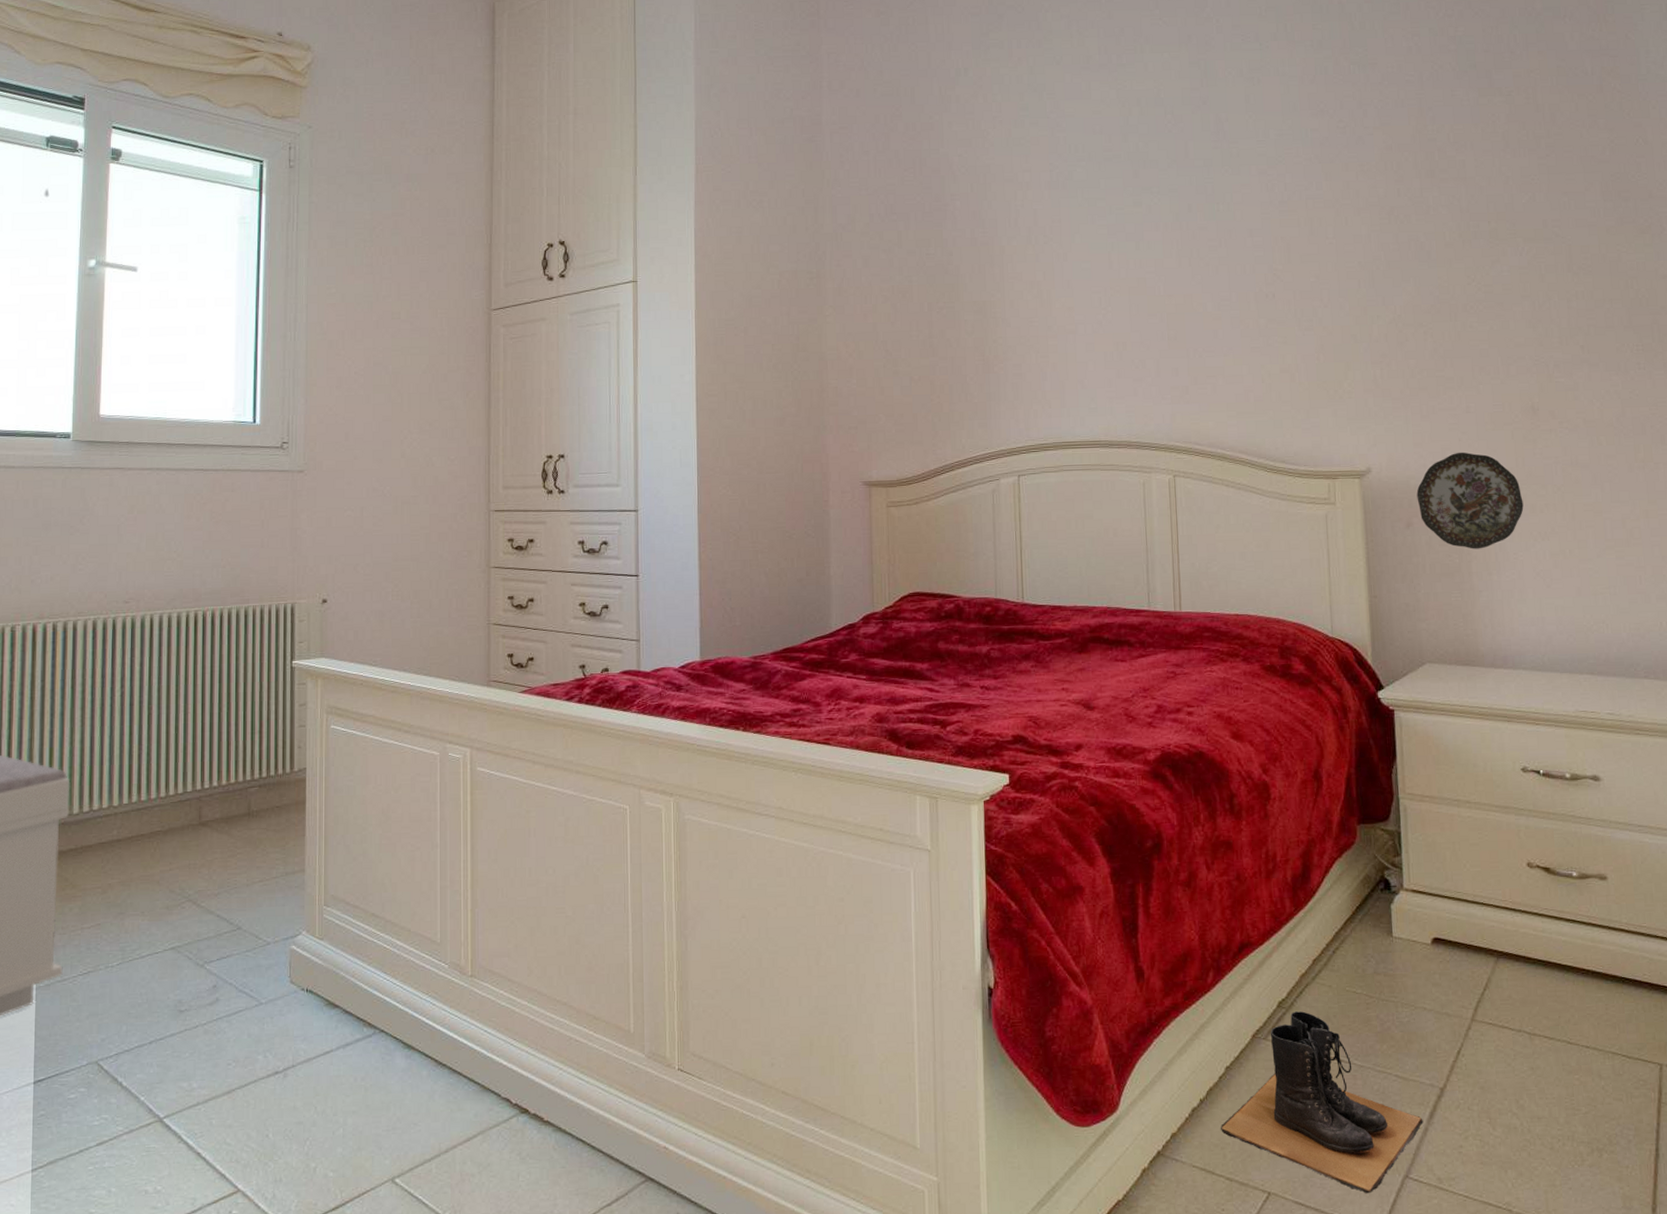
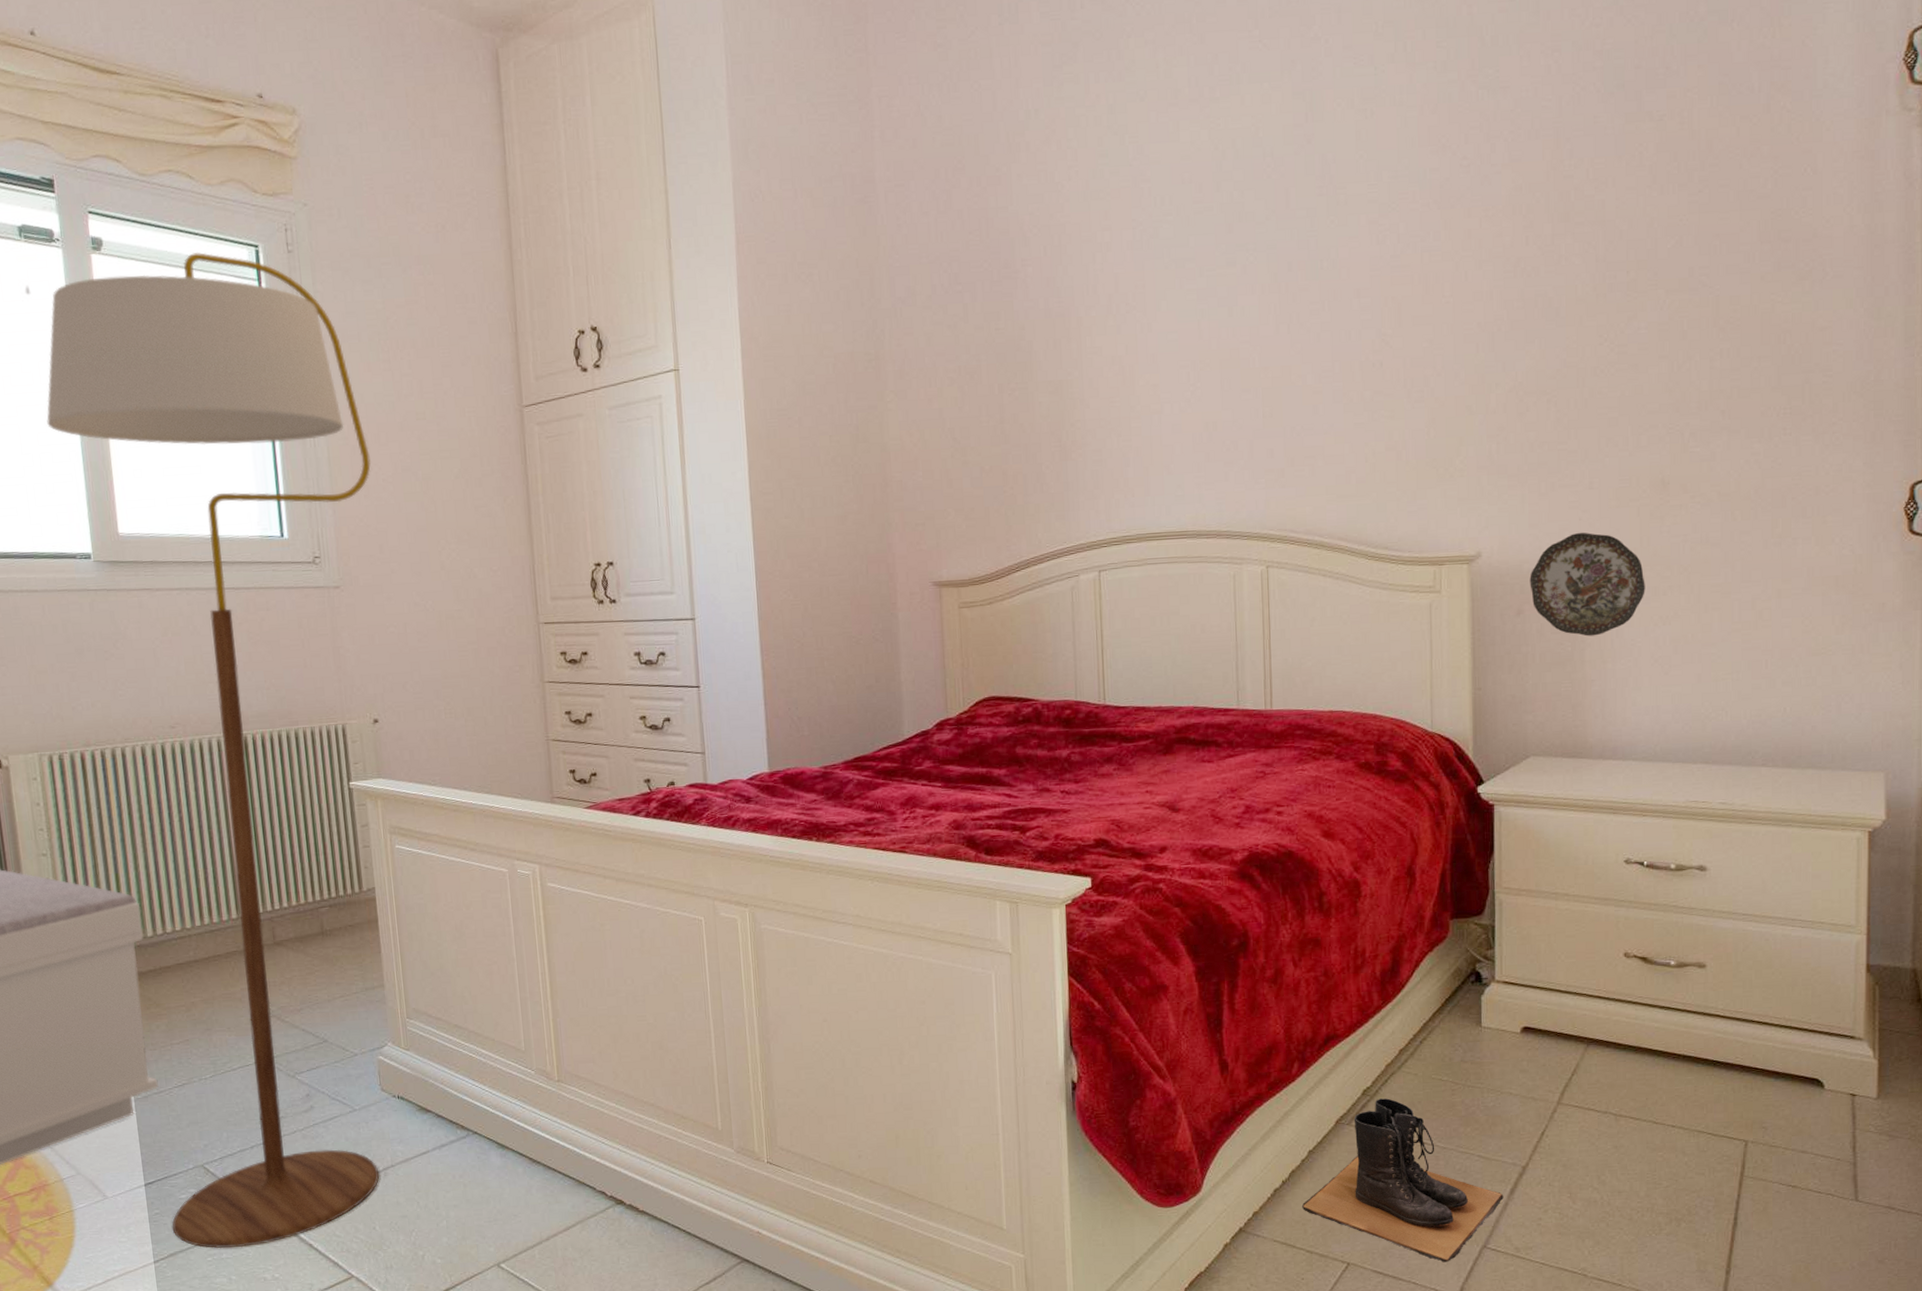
floor lamp: none [47,164,345,1157] -> present [46,251,380,1249]

